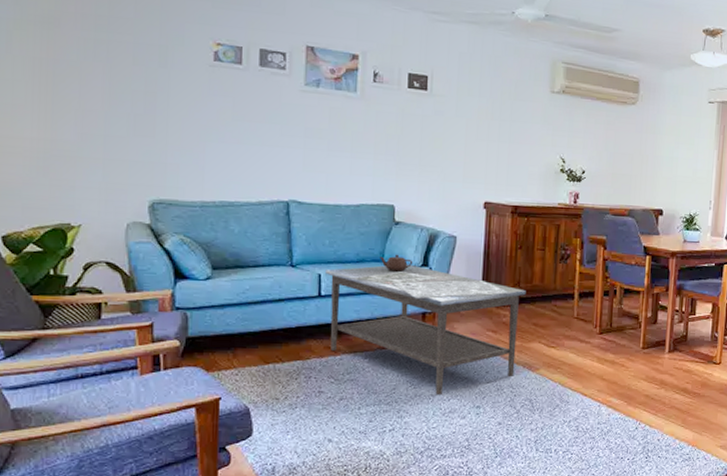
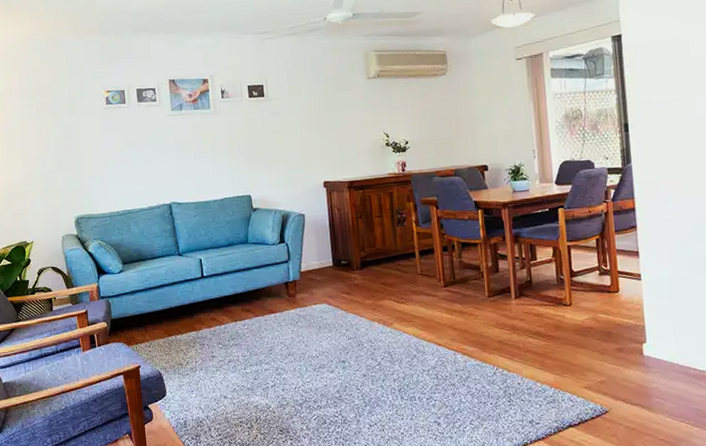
coffee table: present [325,254,526,396] -> none [205,235,371,354]

